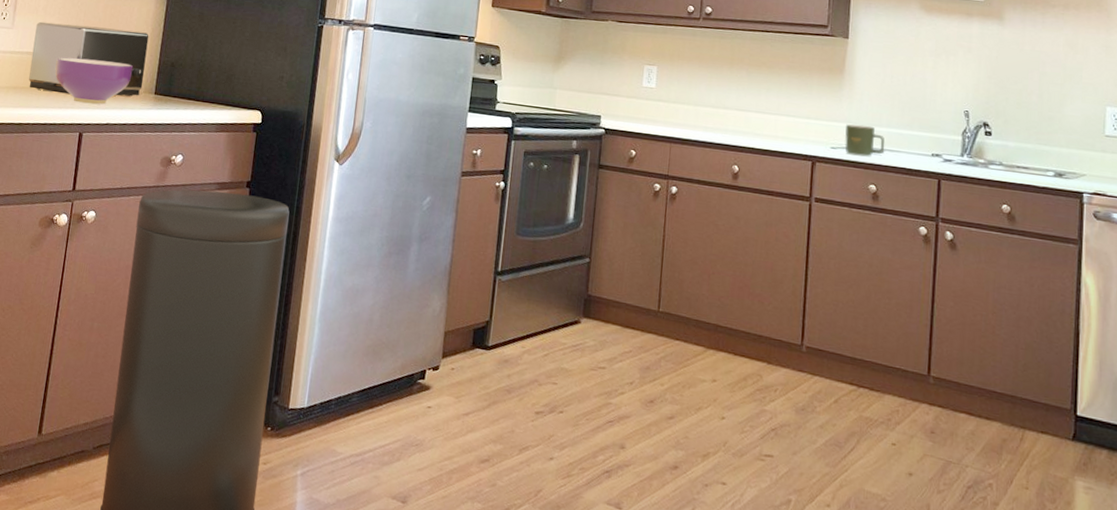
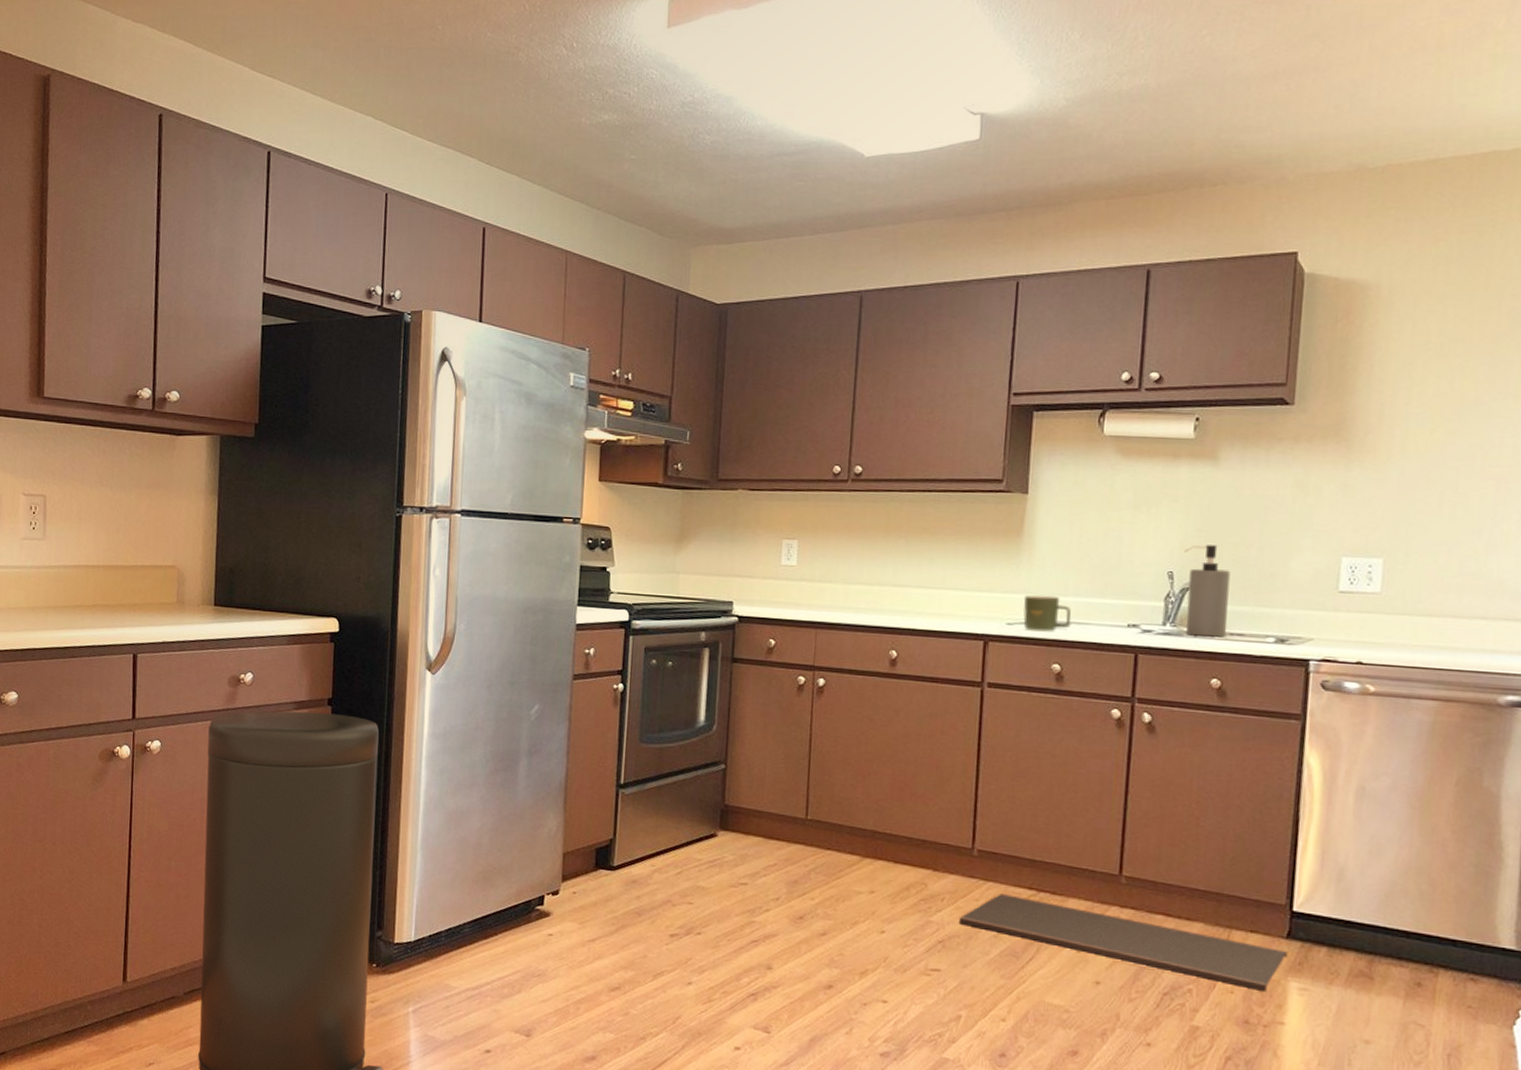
toaster: present [28,21,149,97] -> none [68,529,202,611]
bowl: present [55,57,134,105] -> none [97,569,187,621]
door mat: none [789,387,1074,489] -> present [958,893,1288,991]
soap dispenser: none [978,90,1016,169] -> present [1185,545,1230,637]

